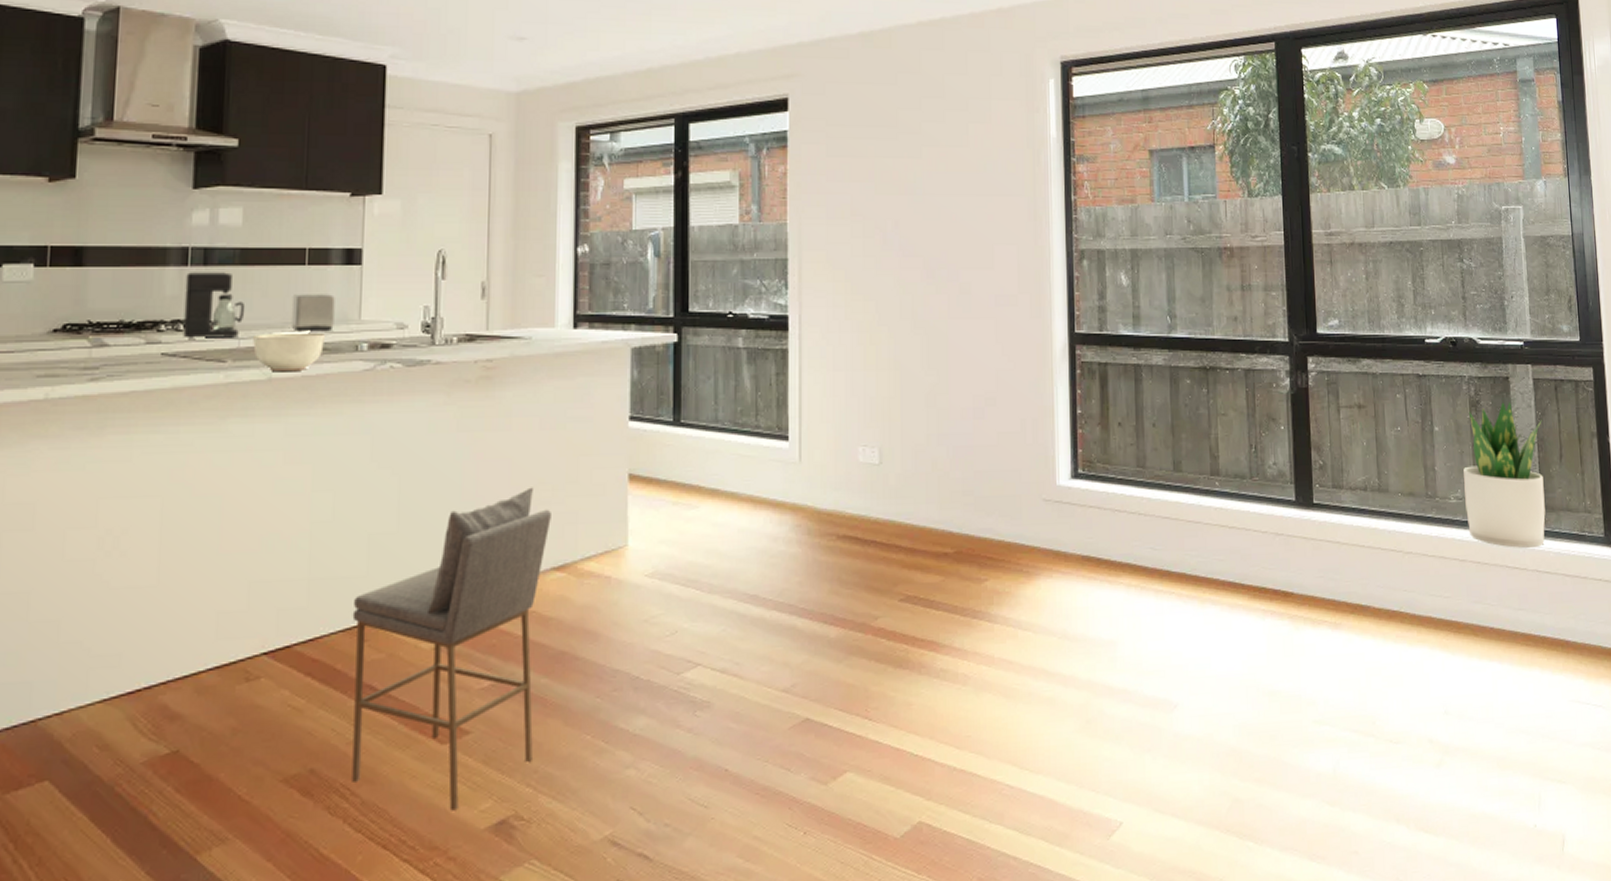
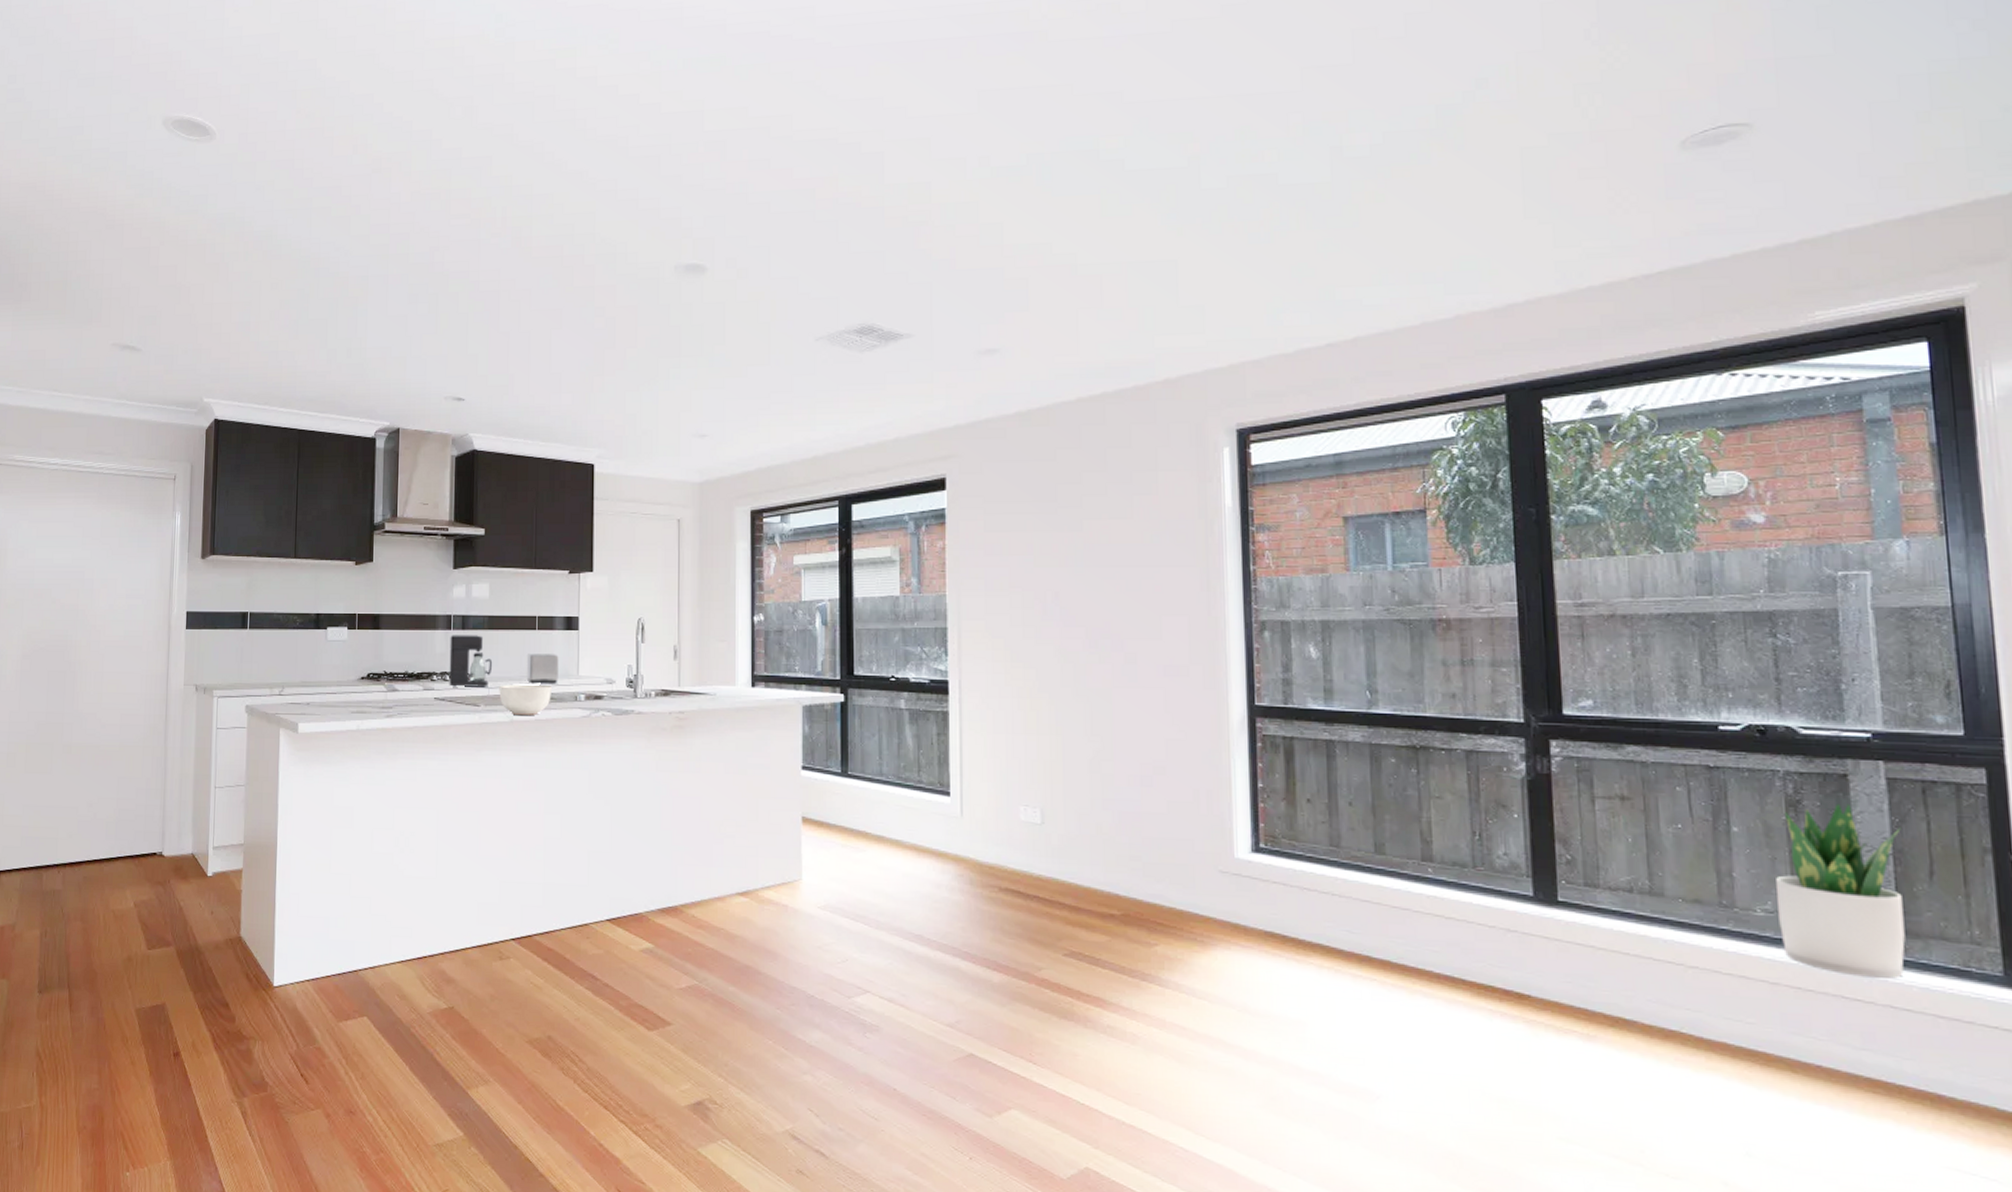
bar stool: present [352,487,551,811] -> none [577,822,735,1087]

